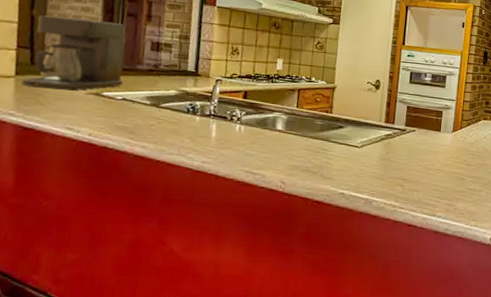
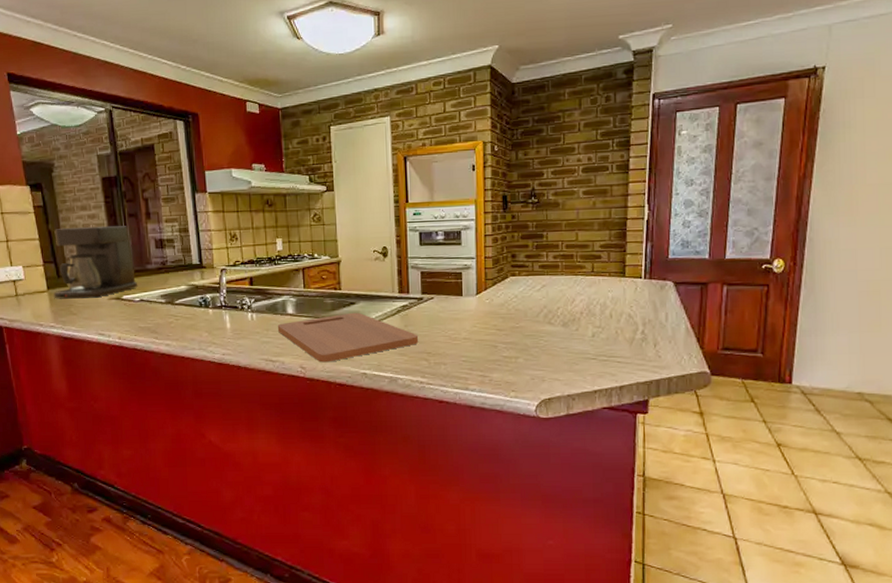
cutting board: none [263,135,398,180] -> present [277,312,419,363]

